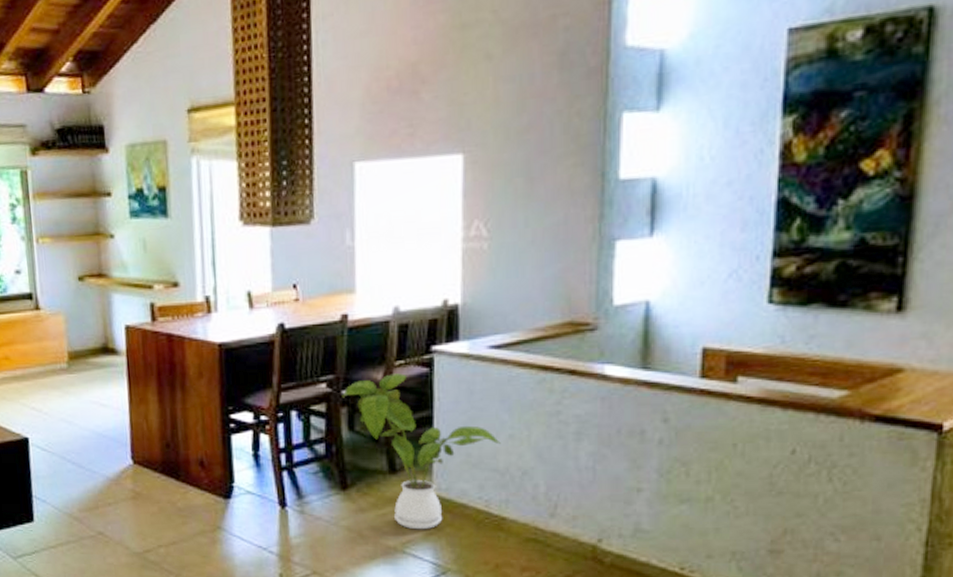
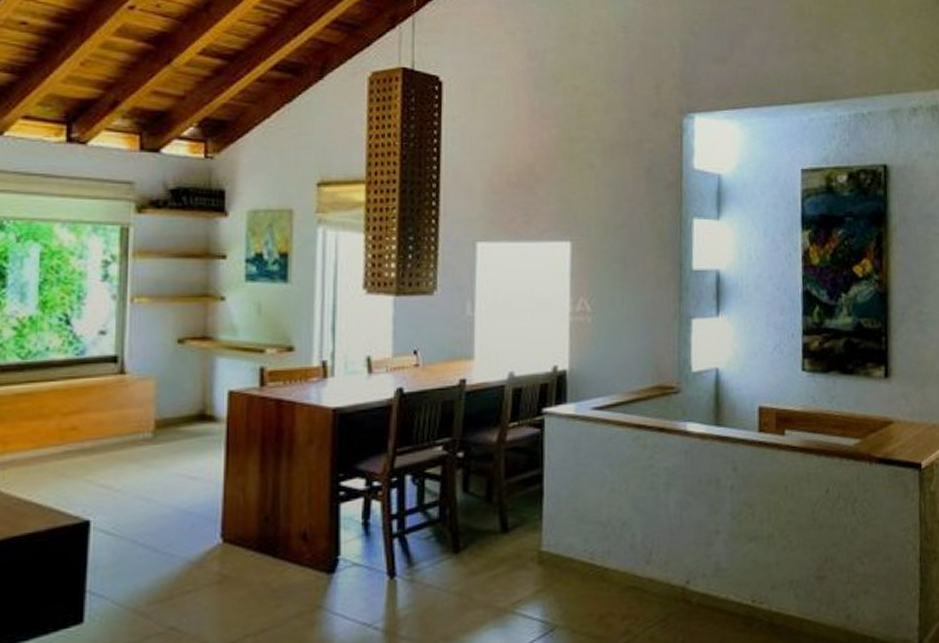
house plant: present [342,373,501,530] -> none [457,434,603,589]

